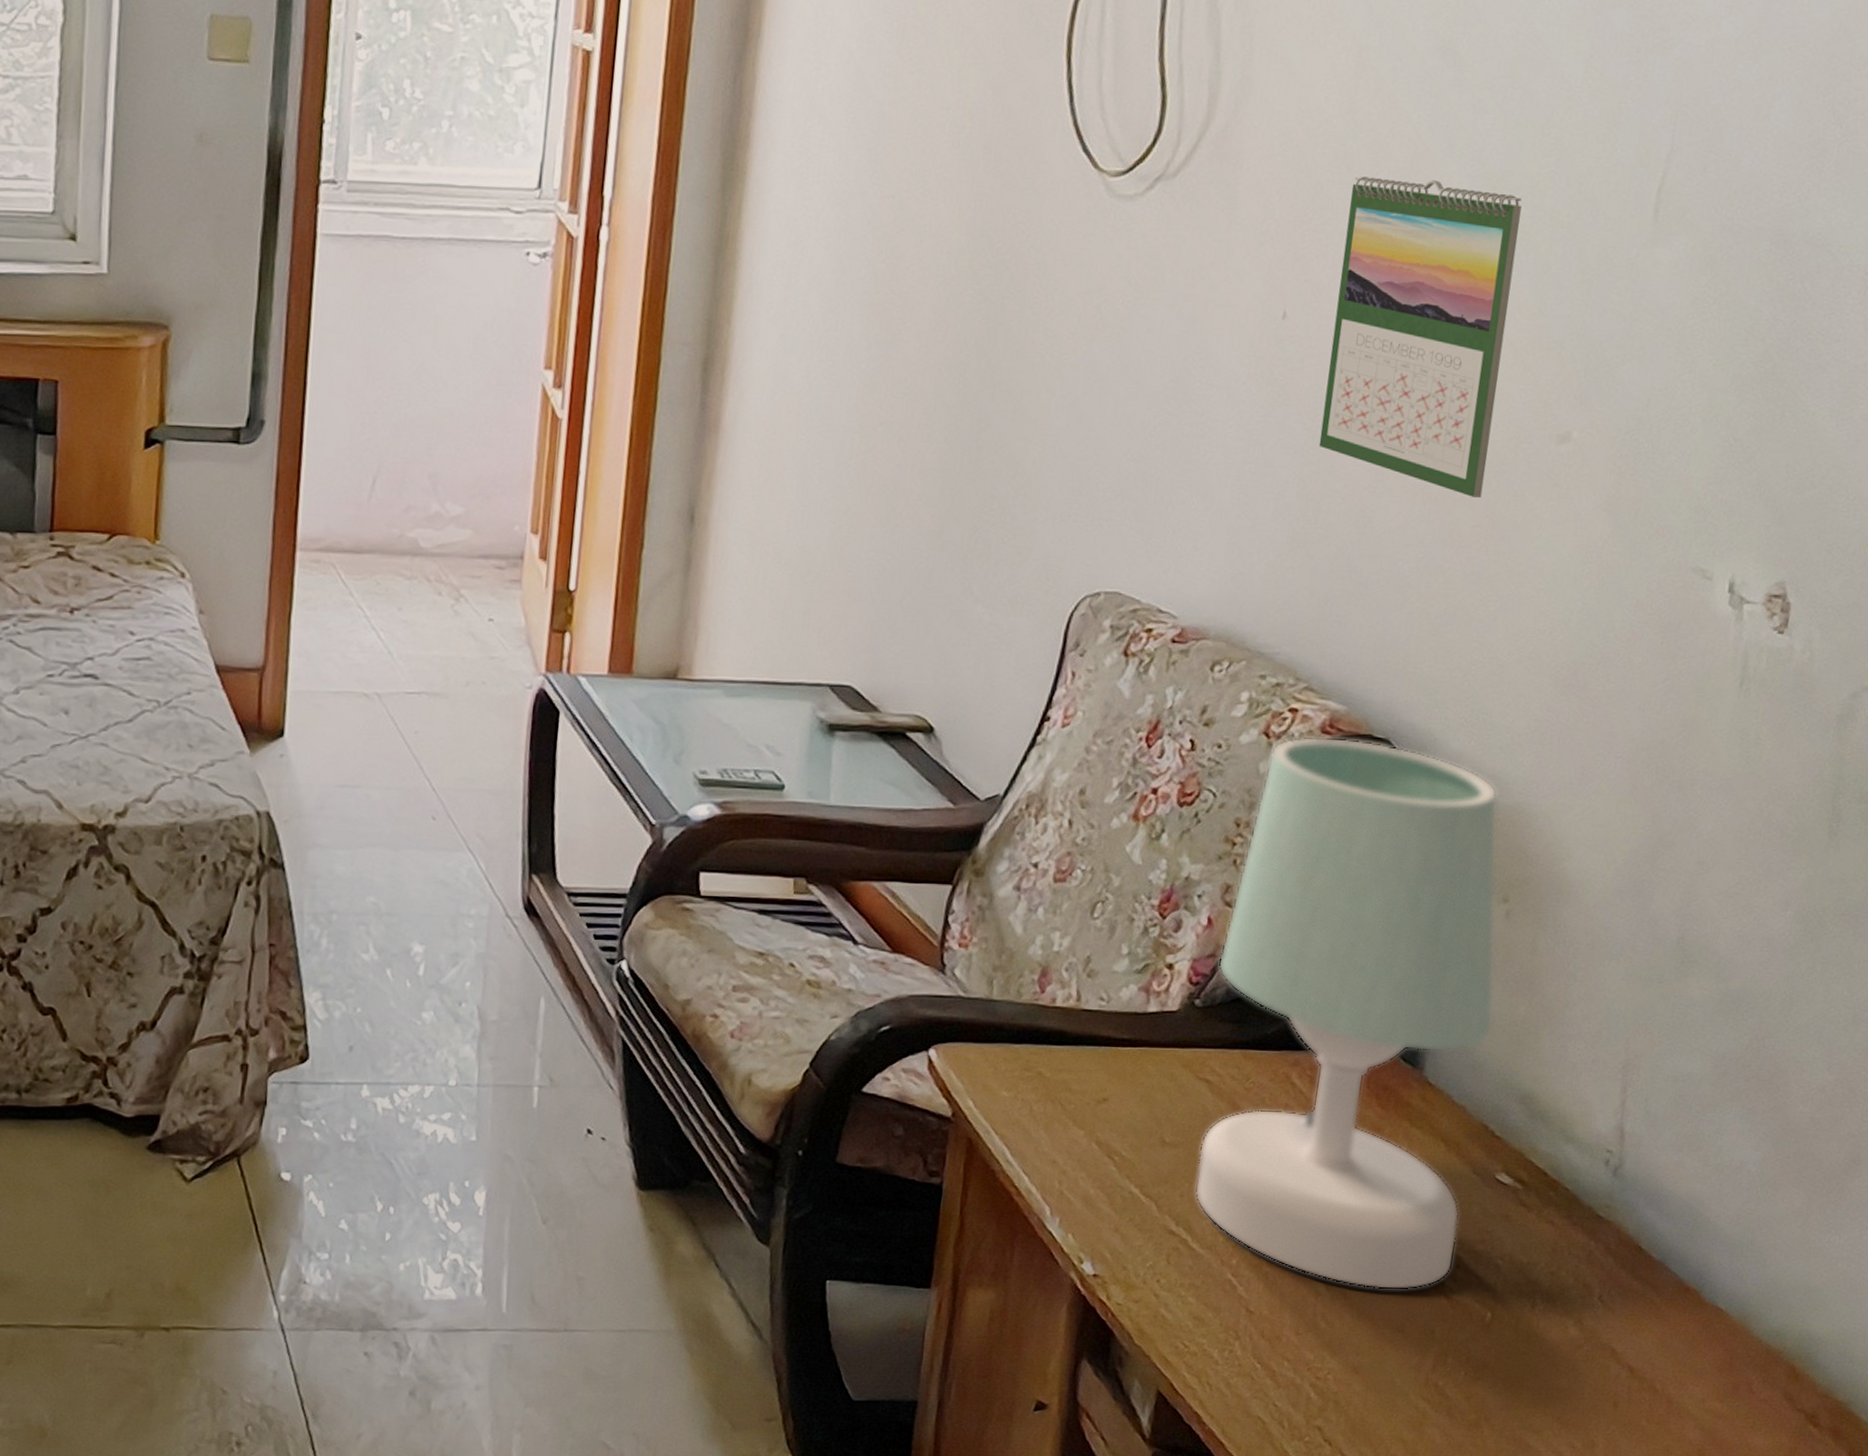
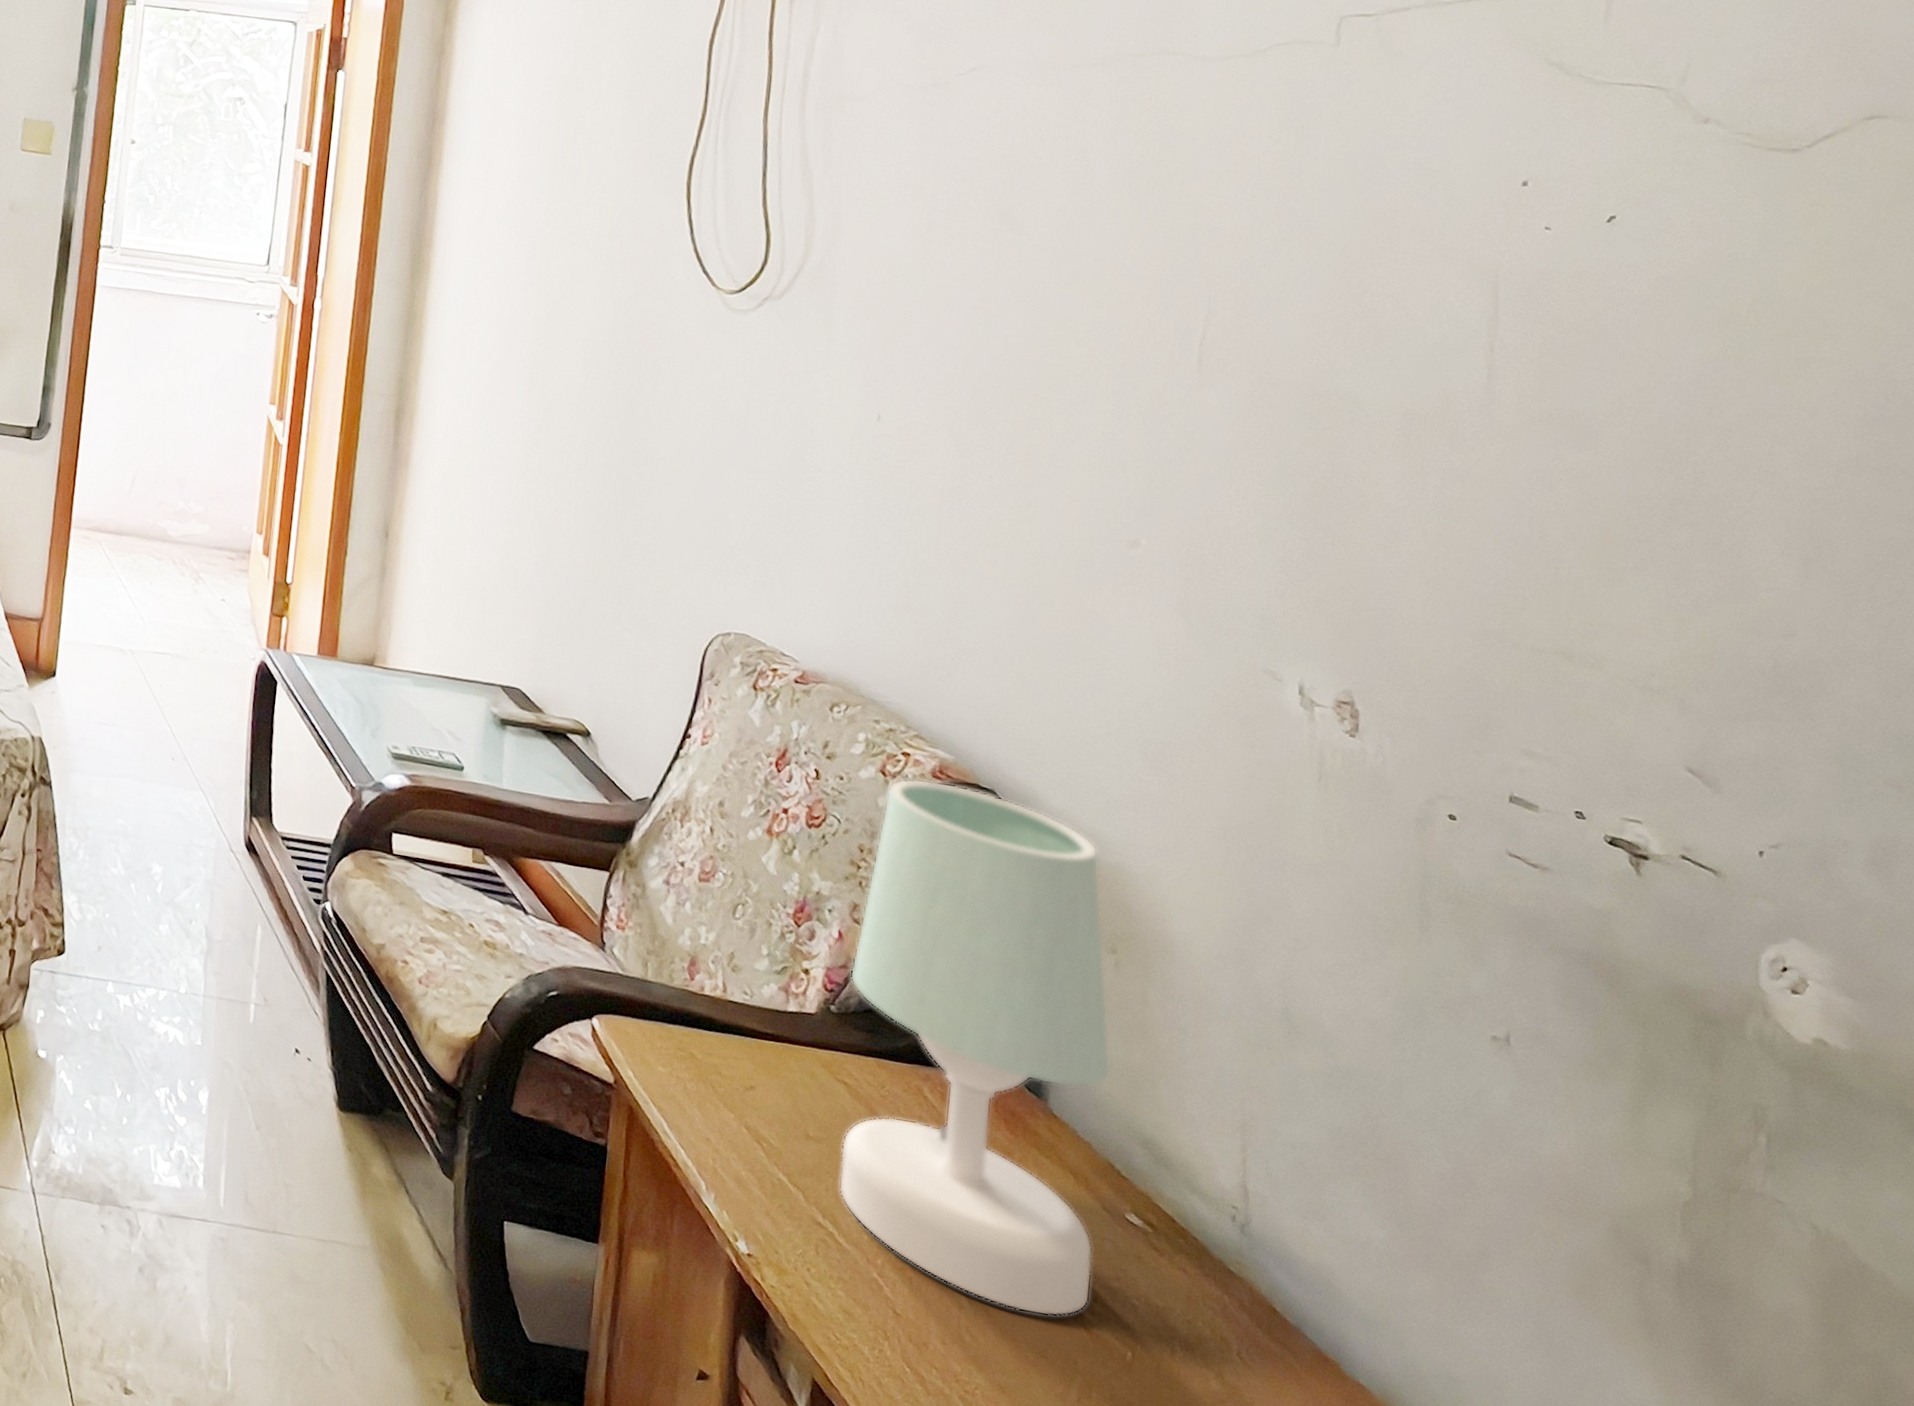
calendar: present [1318,177,1522,498] -> none [915,311,1080,587]

